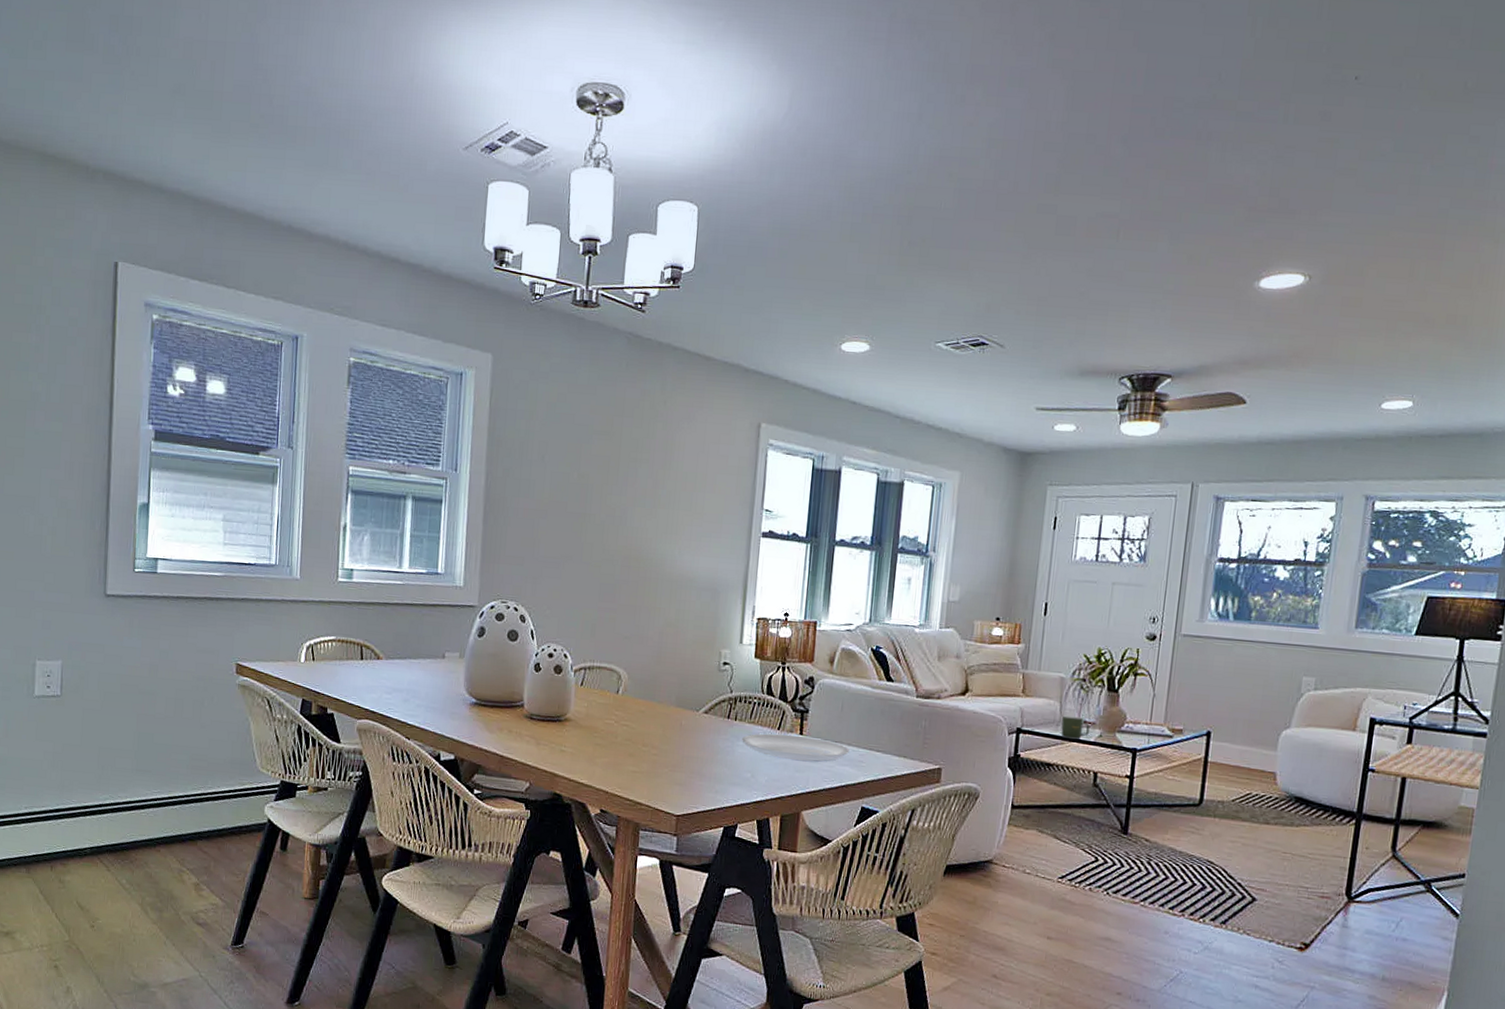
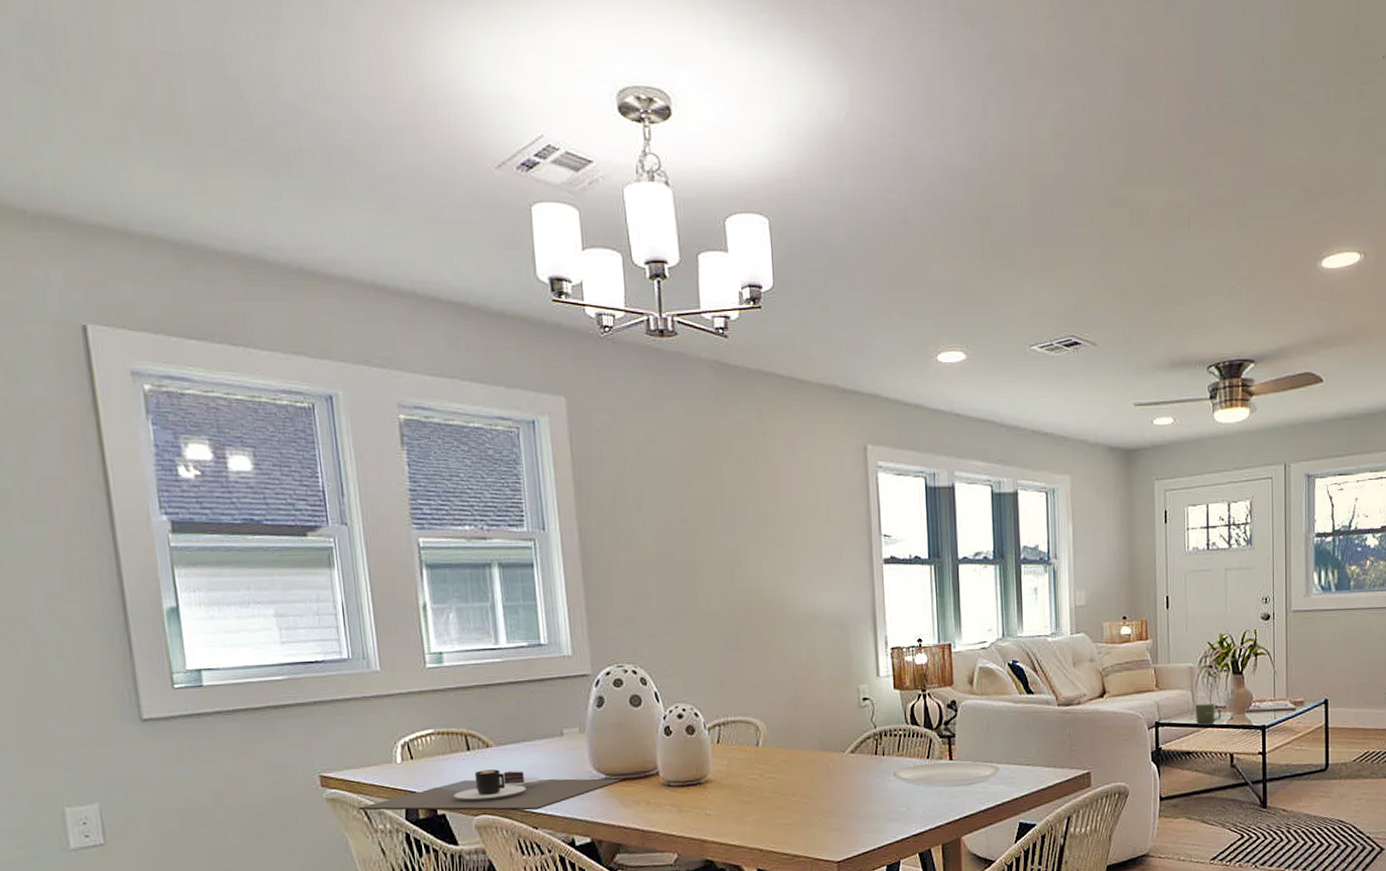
place setting: none [263,679,491,723] -> present [358,769,623,811]

